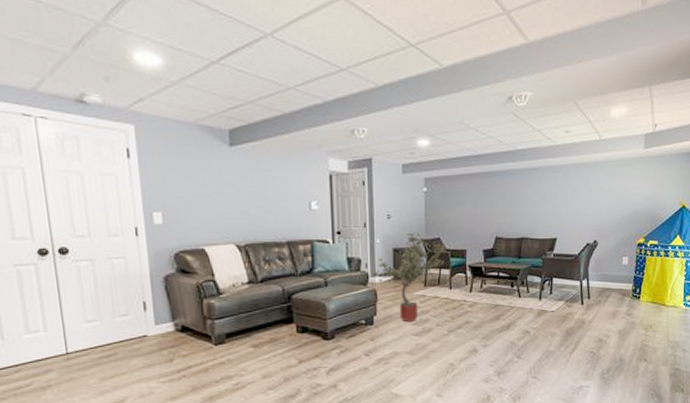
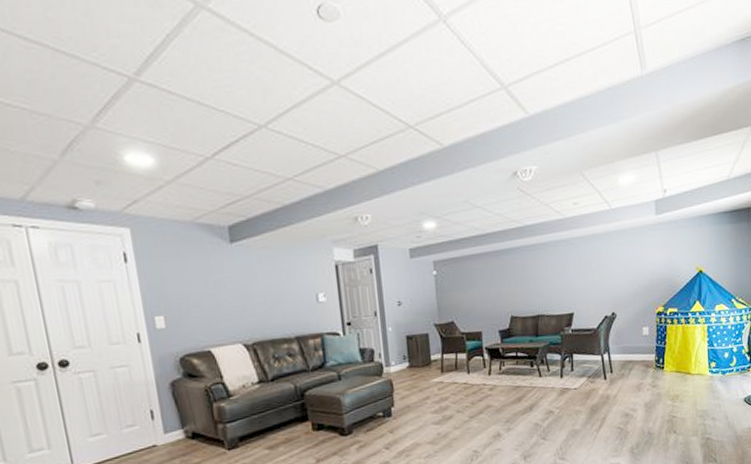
potted tree: present [371,232,445,323] -> none [386,317,461,412]

